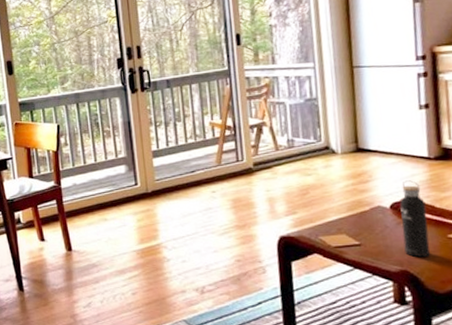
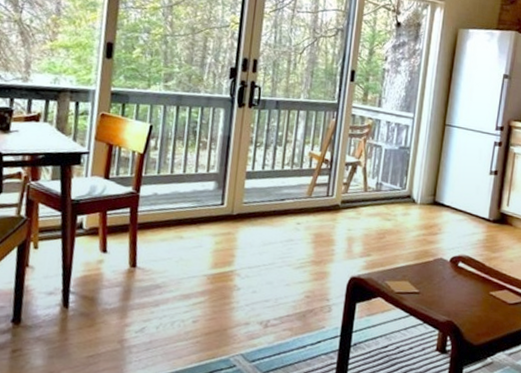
water bottle: present [400,180,431,258] -> none [454,237,478,311]

